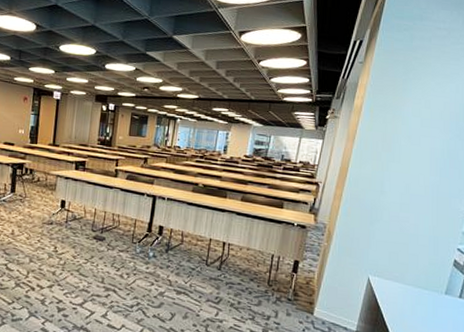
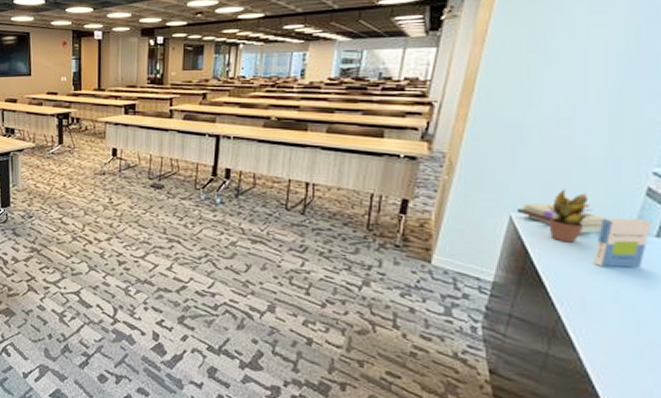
books: none [372,268,429,295] -> present [516,203,606,235]
potted plant: none [393,258,422,301] -> present [548,189,594,243]
book: none [421,282,457,322] -> present [594,217,652,269]

